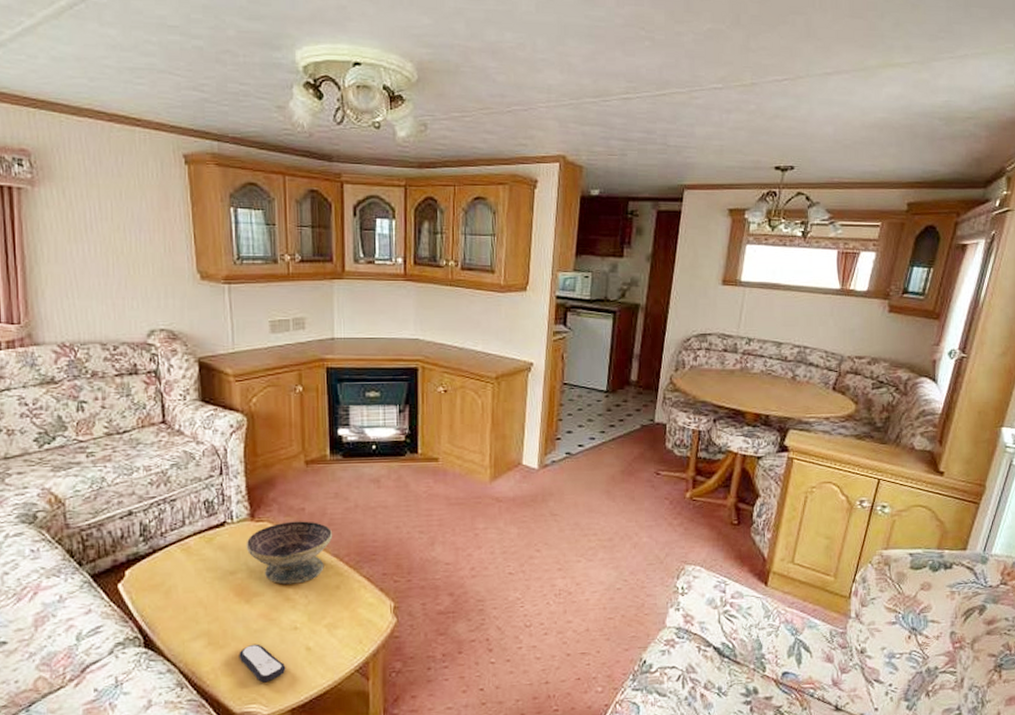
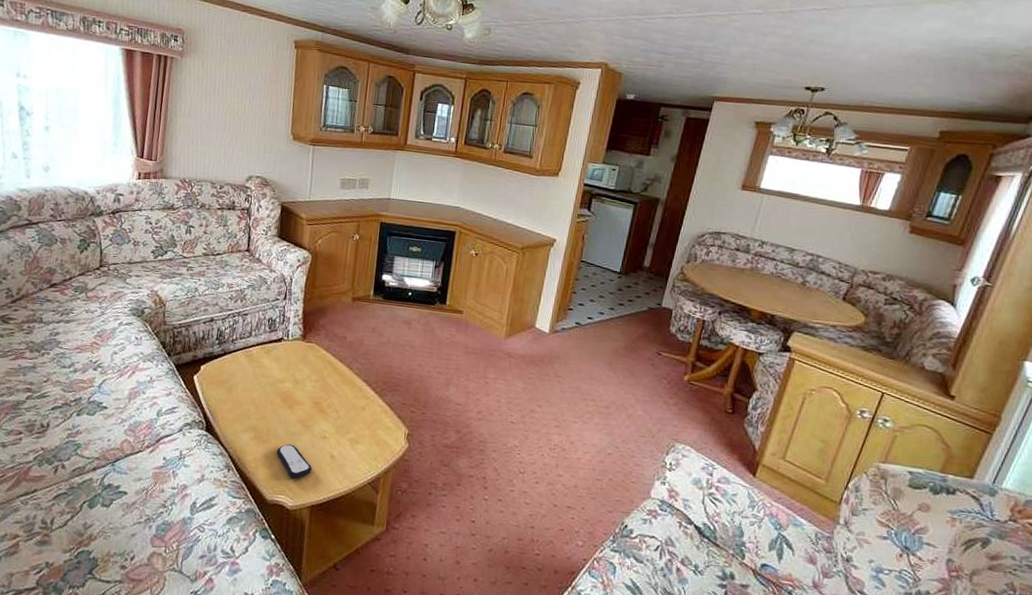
decorative bowl: present [246,521,333,585] -> none [295,346,366,400]

